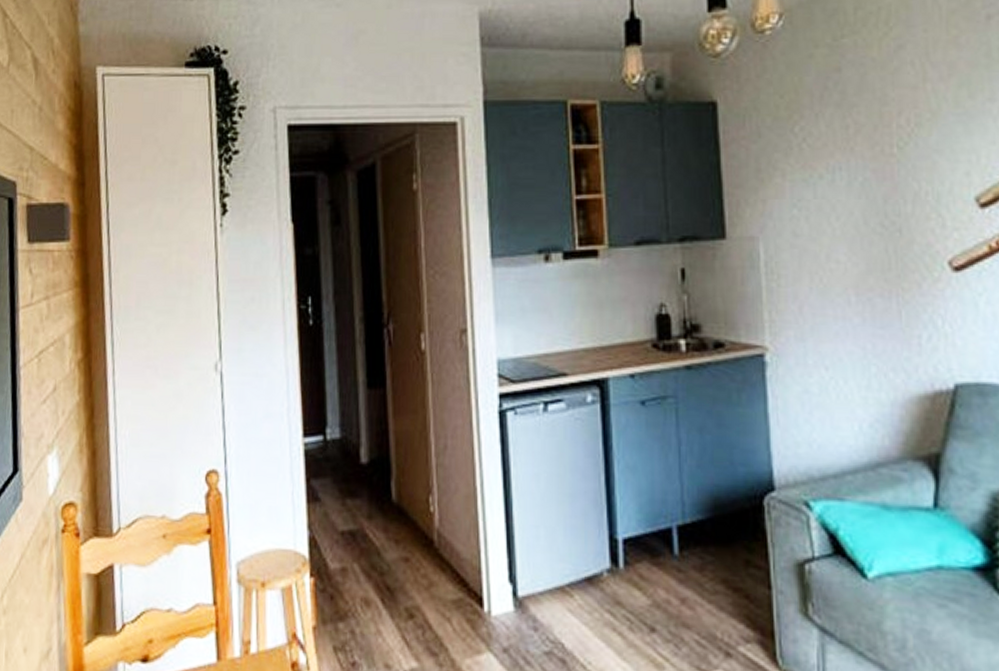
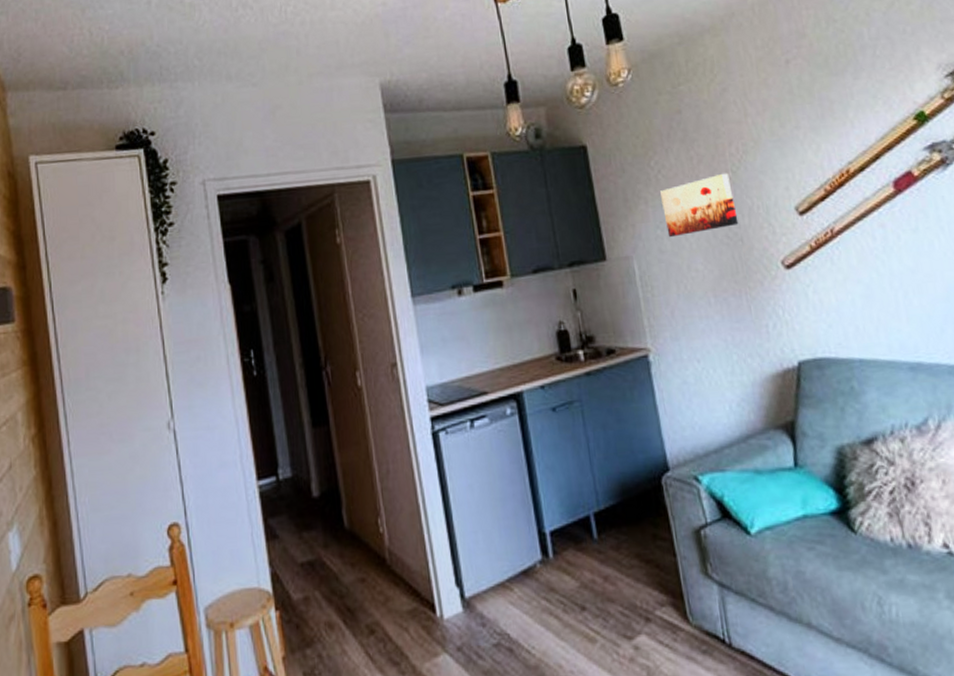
wall art: none [803,148,899,220] -> present [660,173,739,238]

